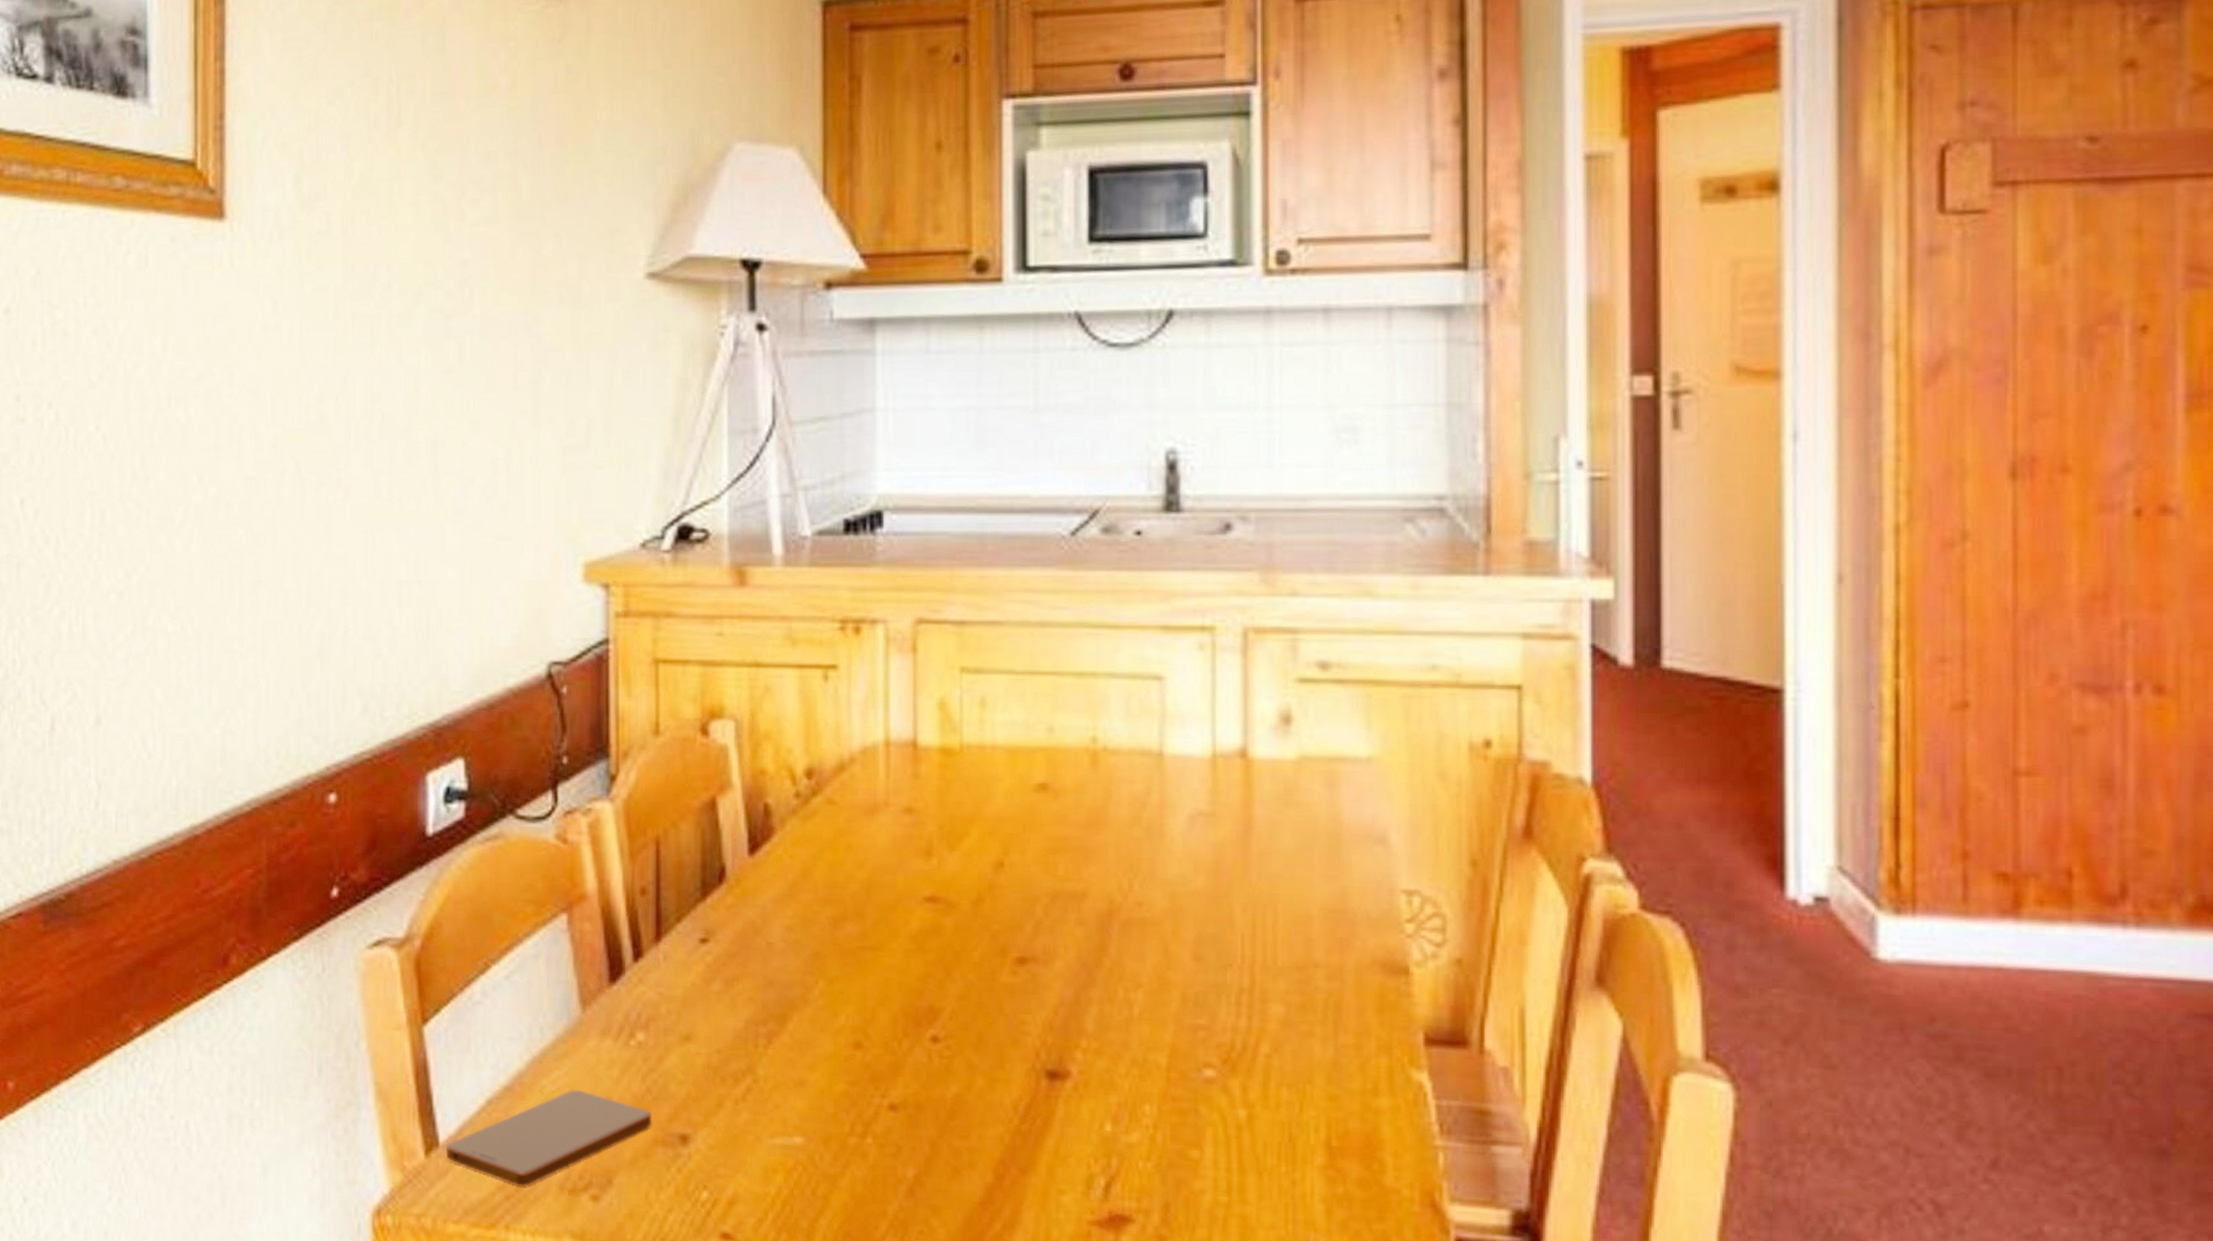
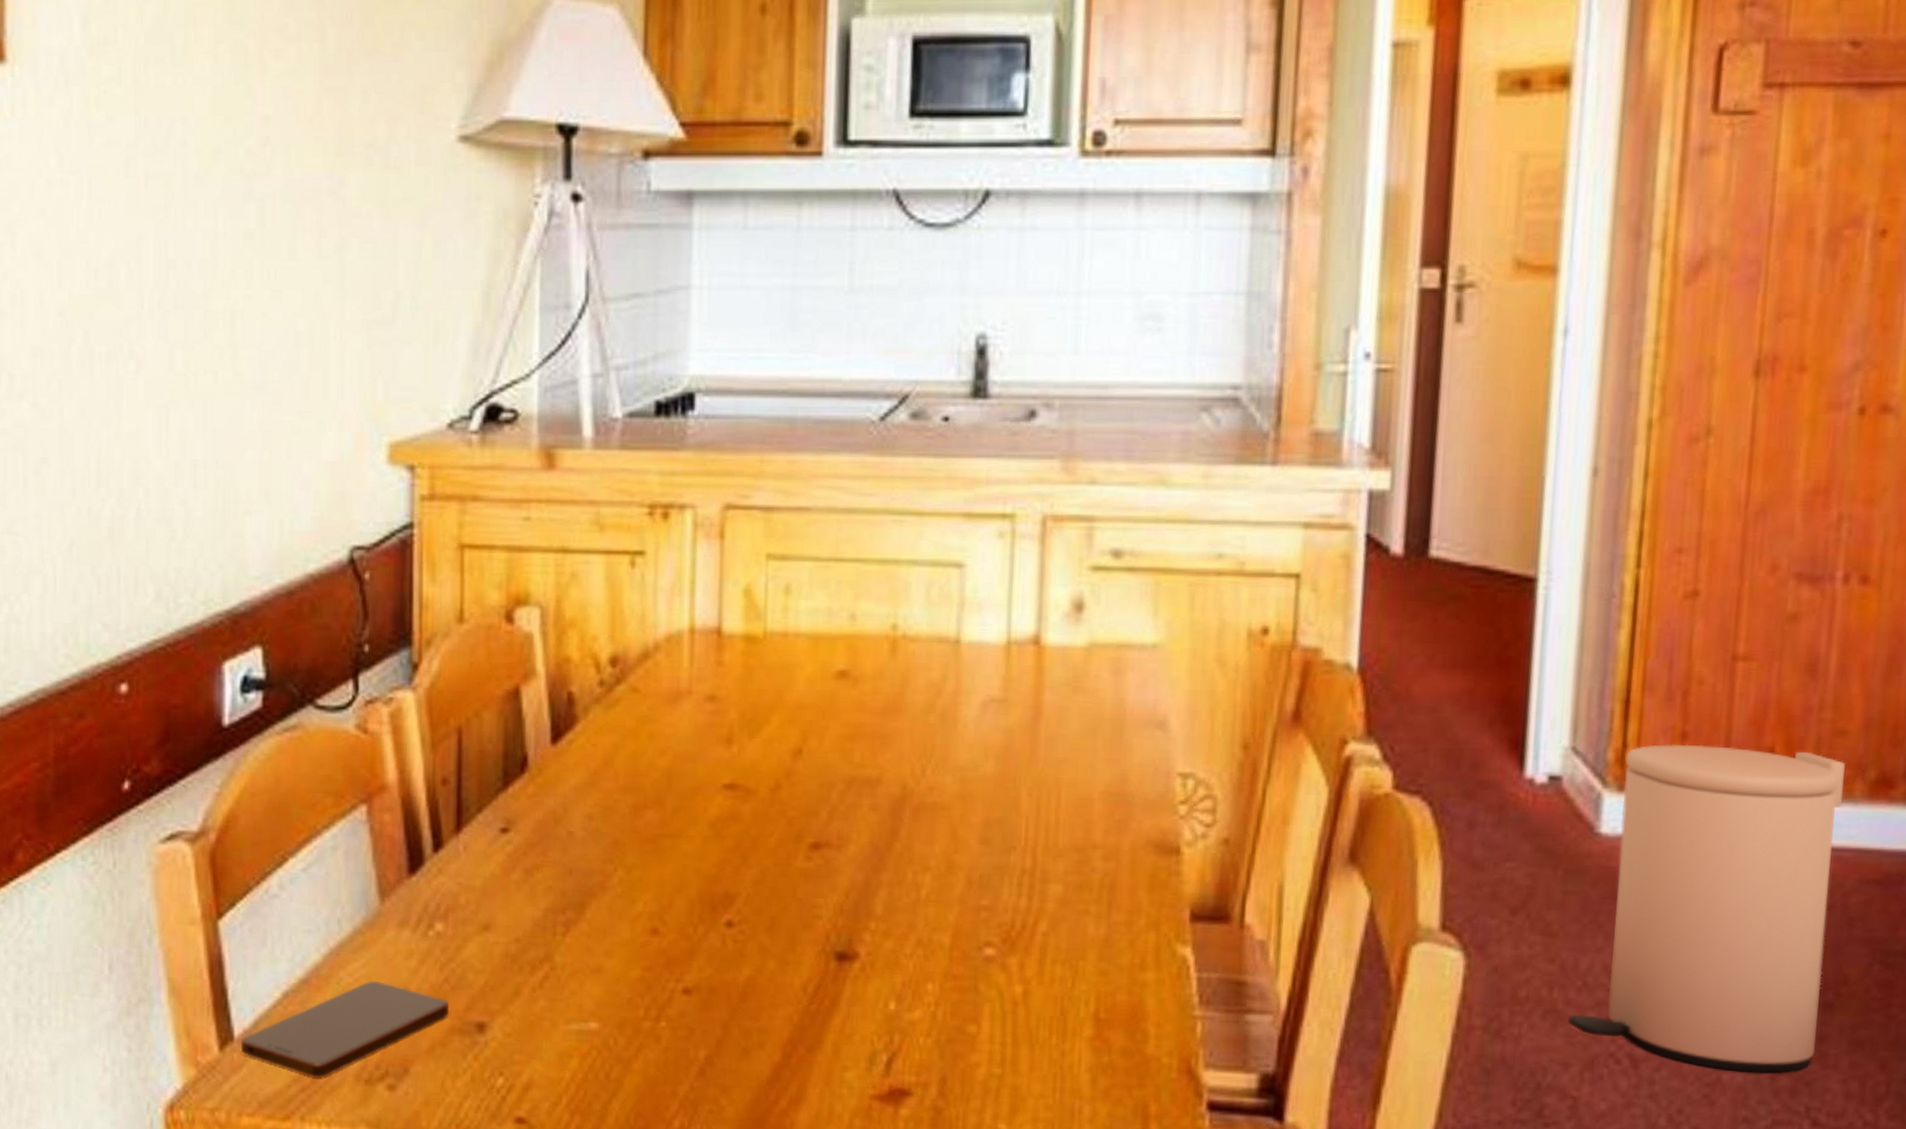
pedal bin: none [1858,863,2158,1226] -> present [1568,743,1845,1074]

